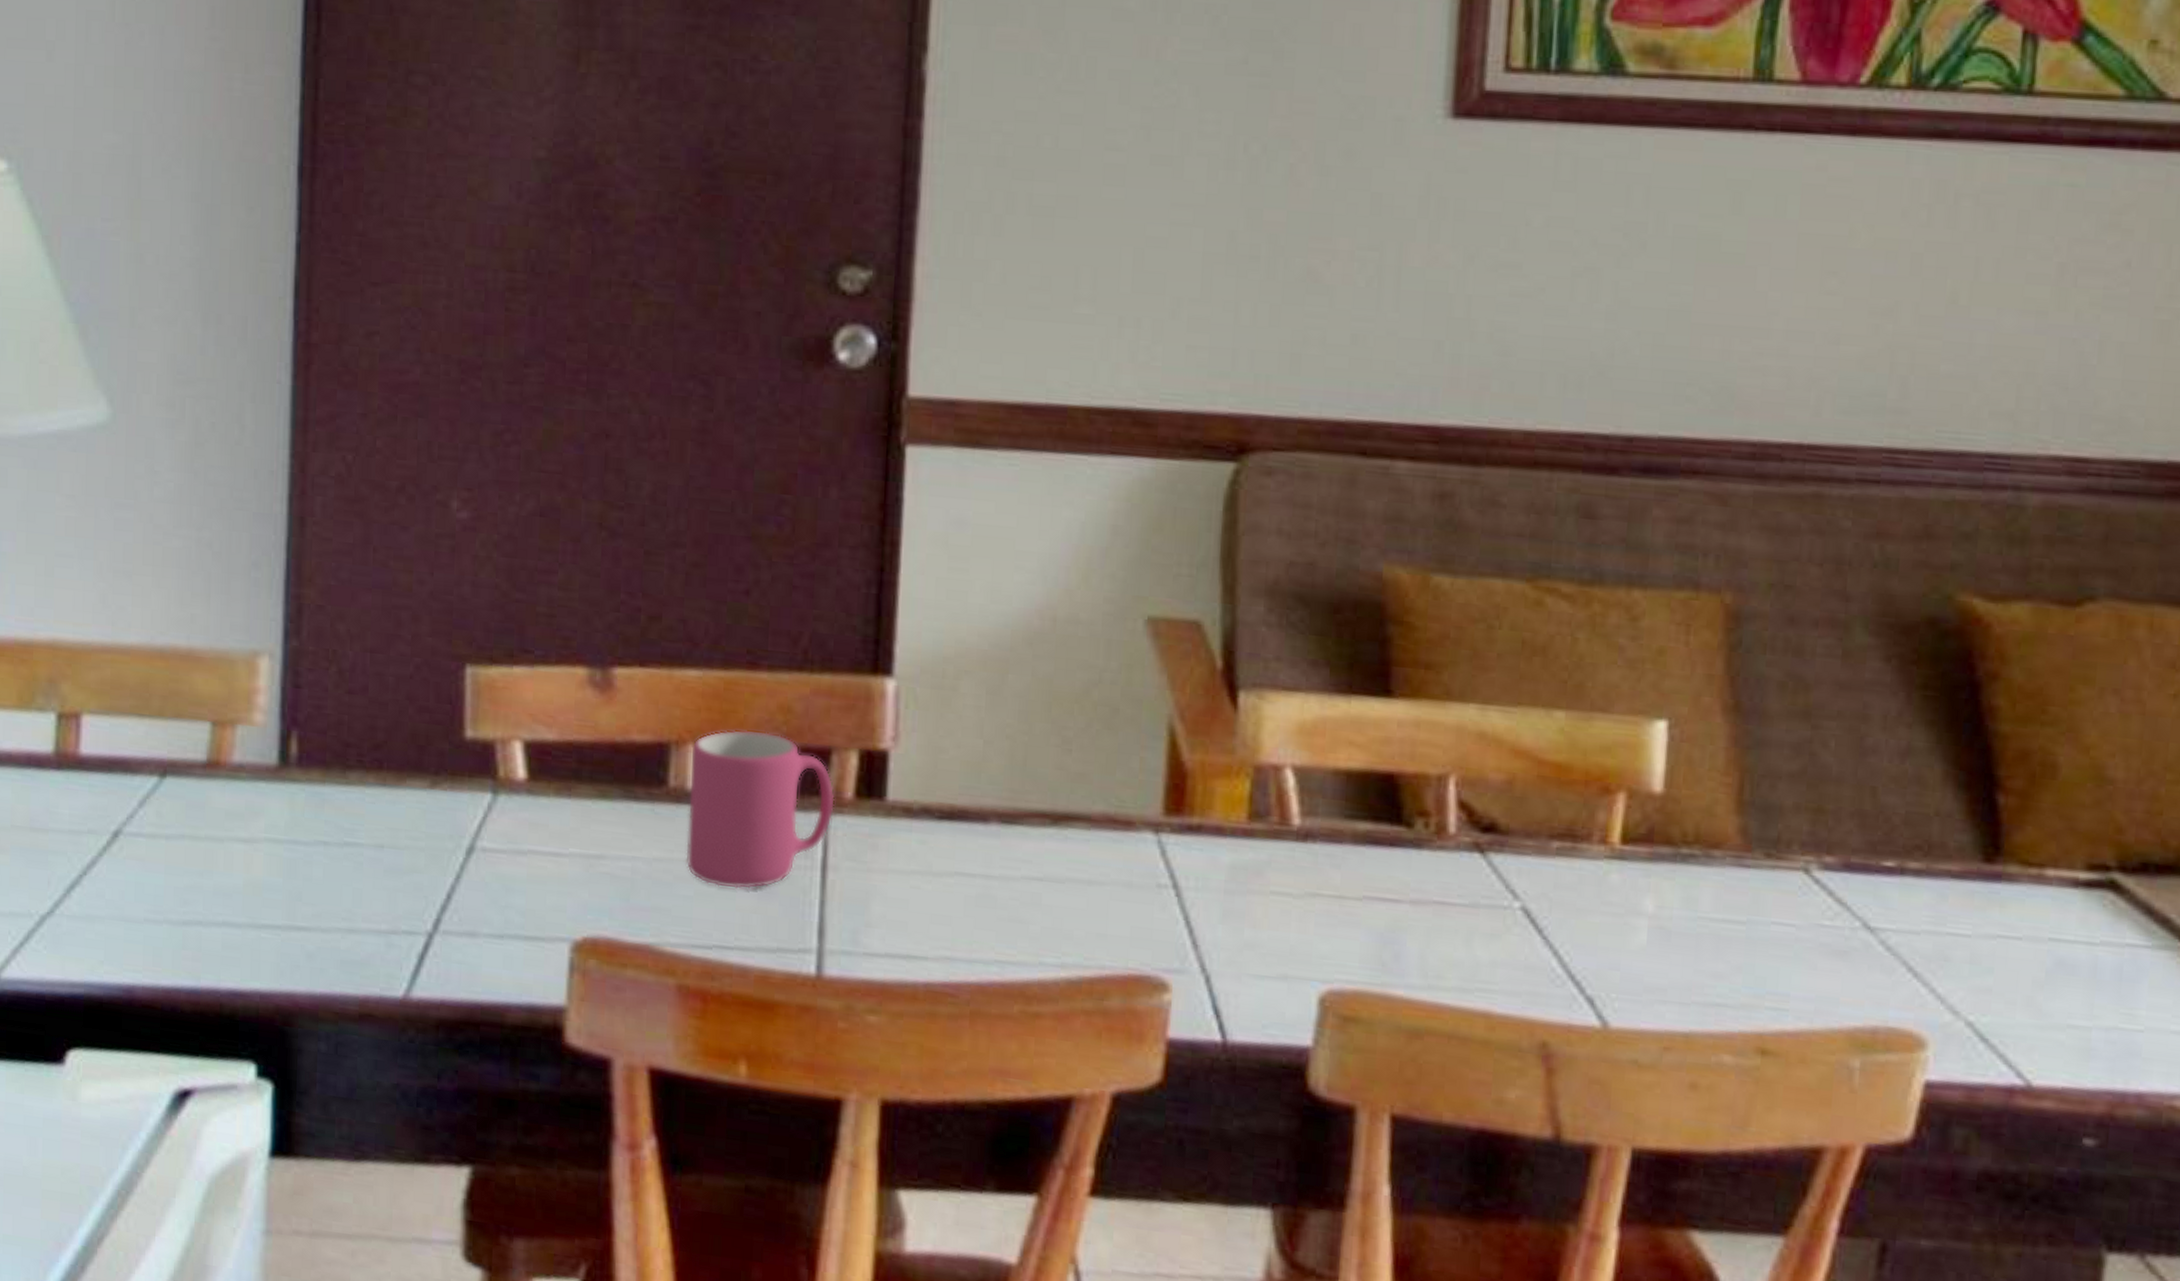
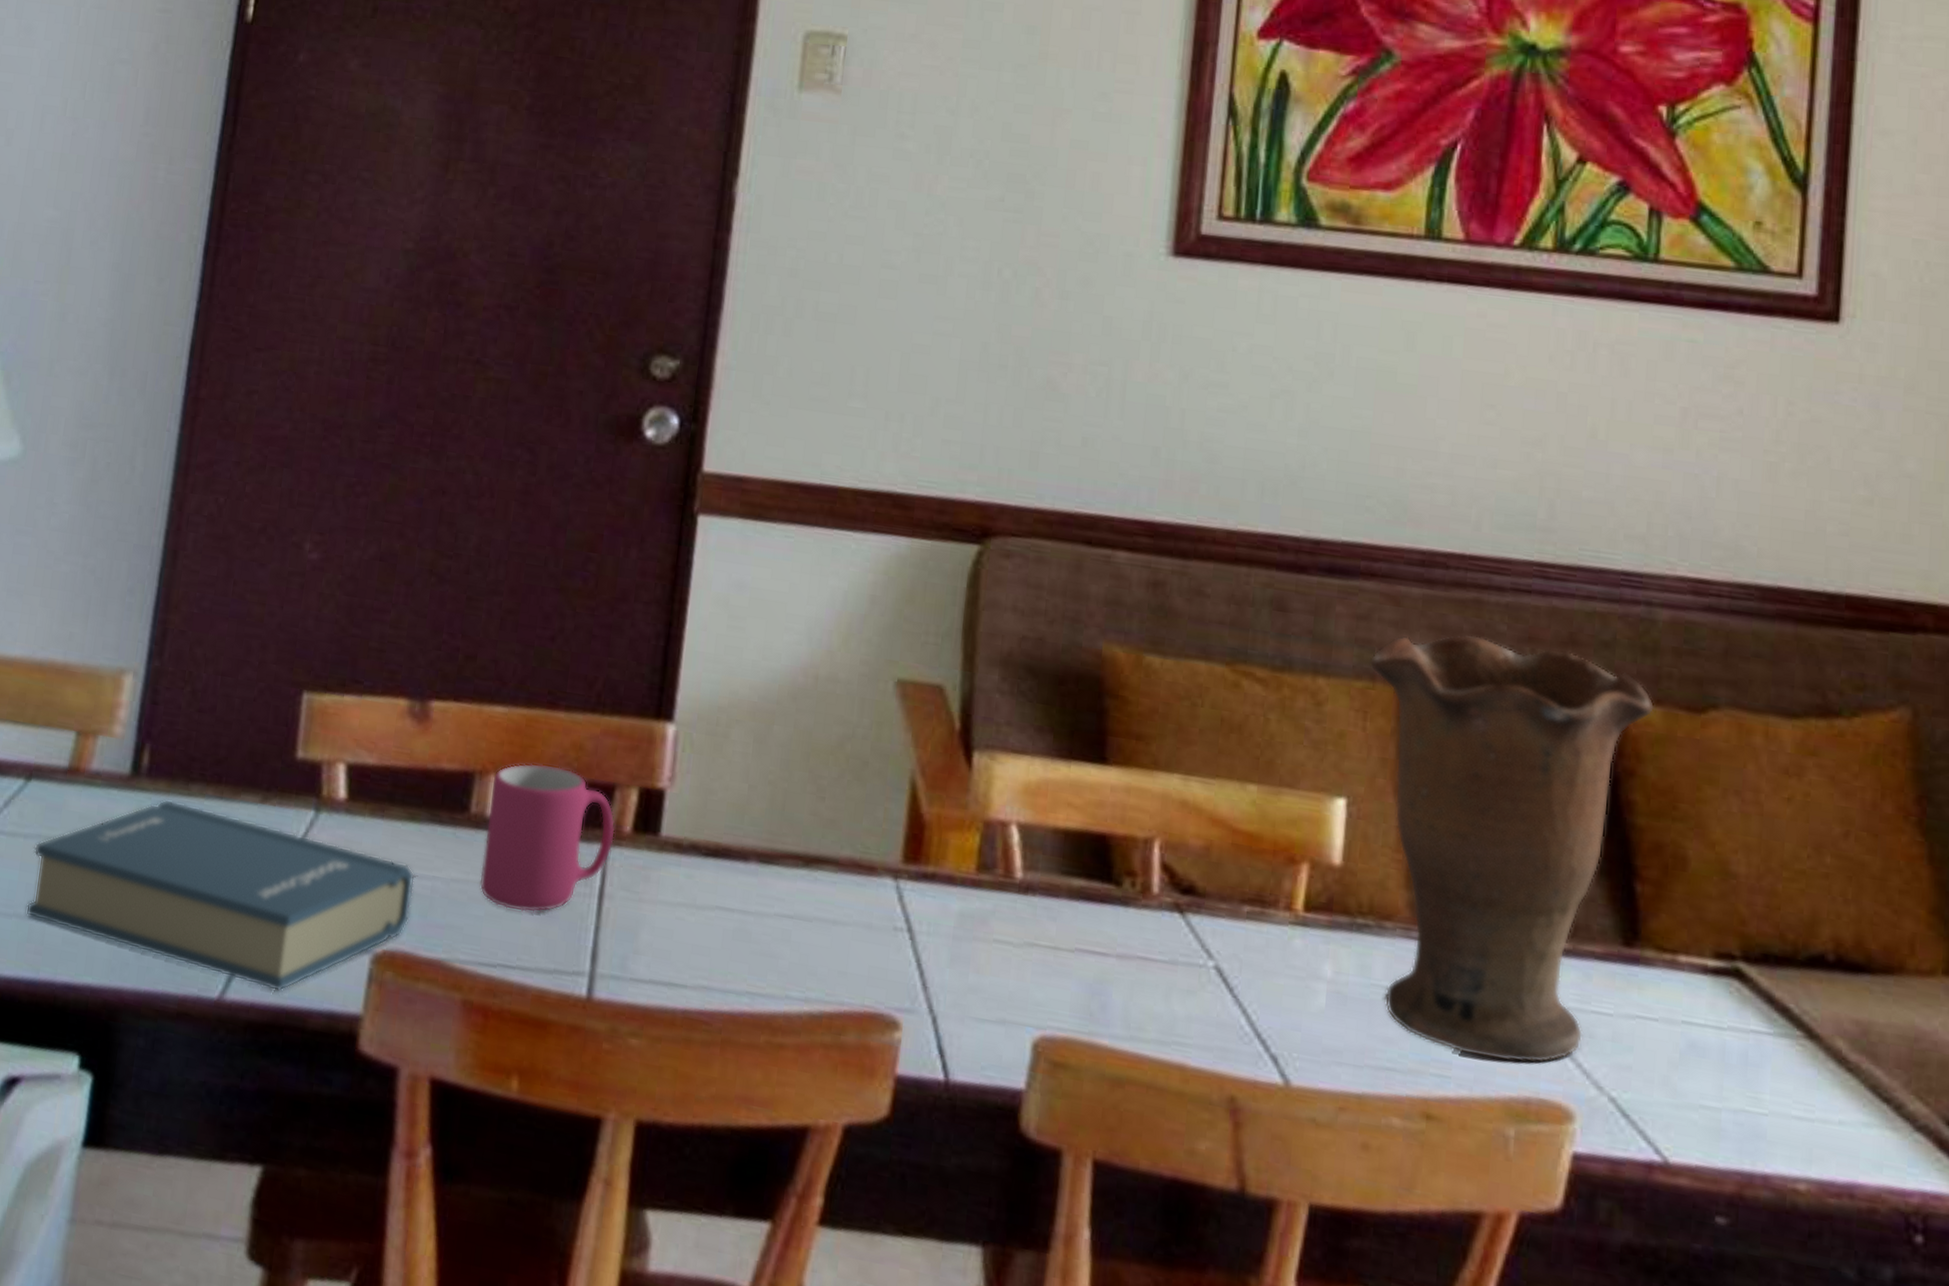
hardback book: none [177,789,612,987] -> present [25,799,415,992]
vase: none [1692,533,2022,991] -> present [1369,634,1654,1064]

